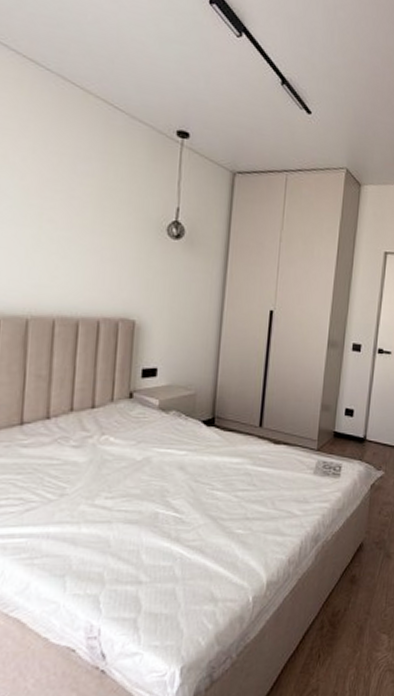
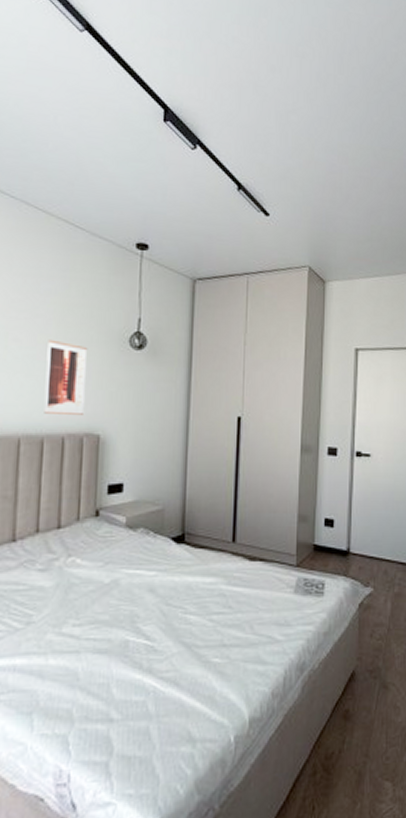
wall art: none [79,222,125,300] -> present [44,339,88,415]

